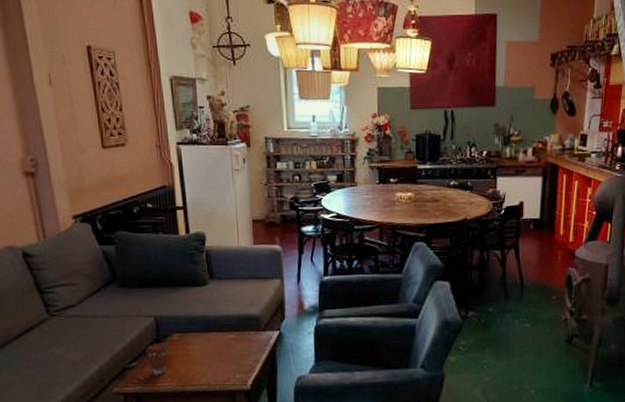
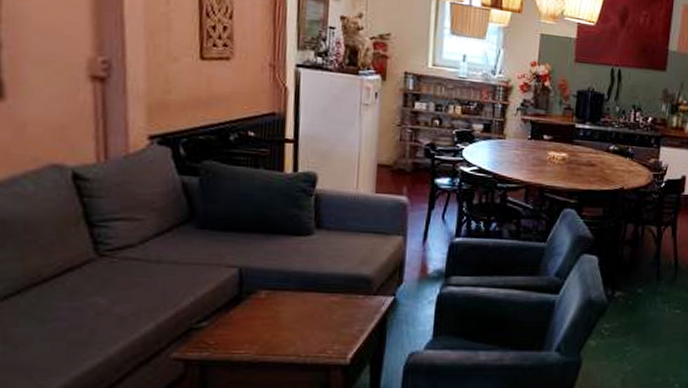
coffee cup: present [145,343,168,376] -> none [221,301,251,341]

